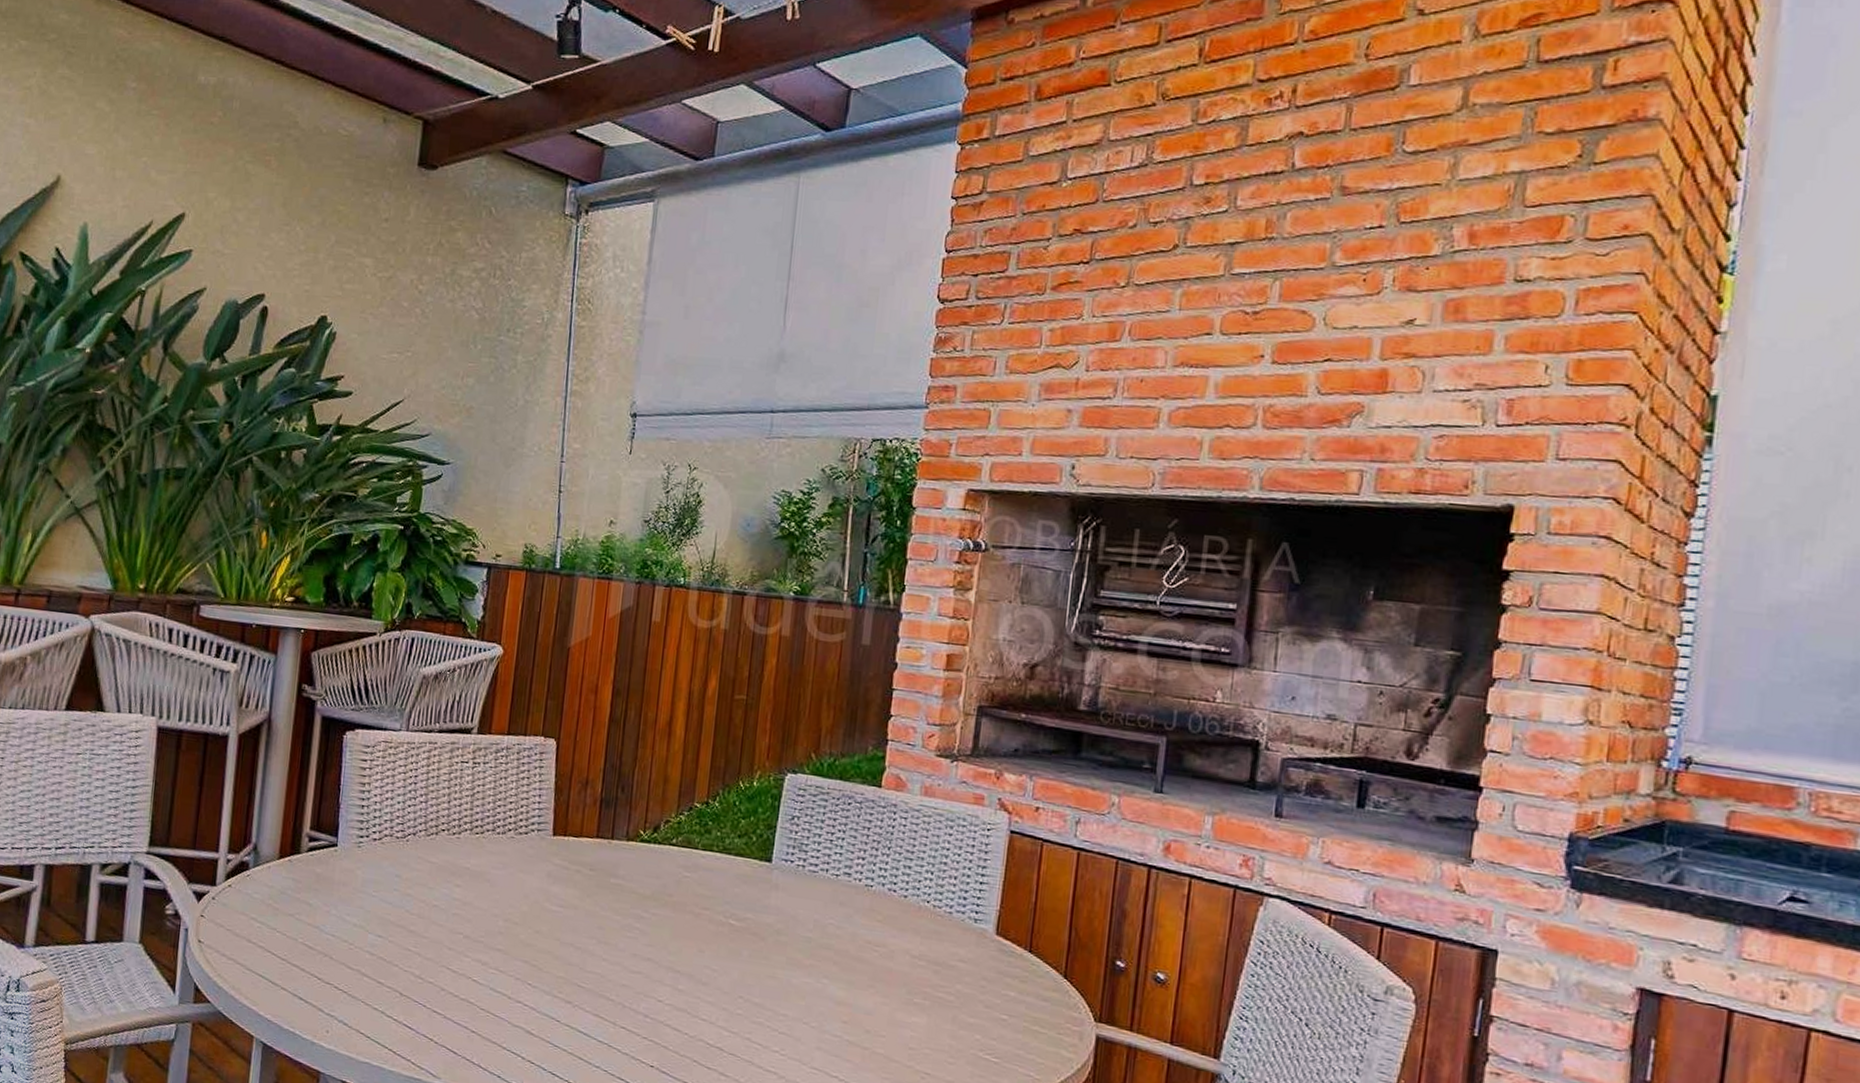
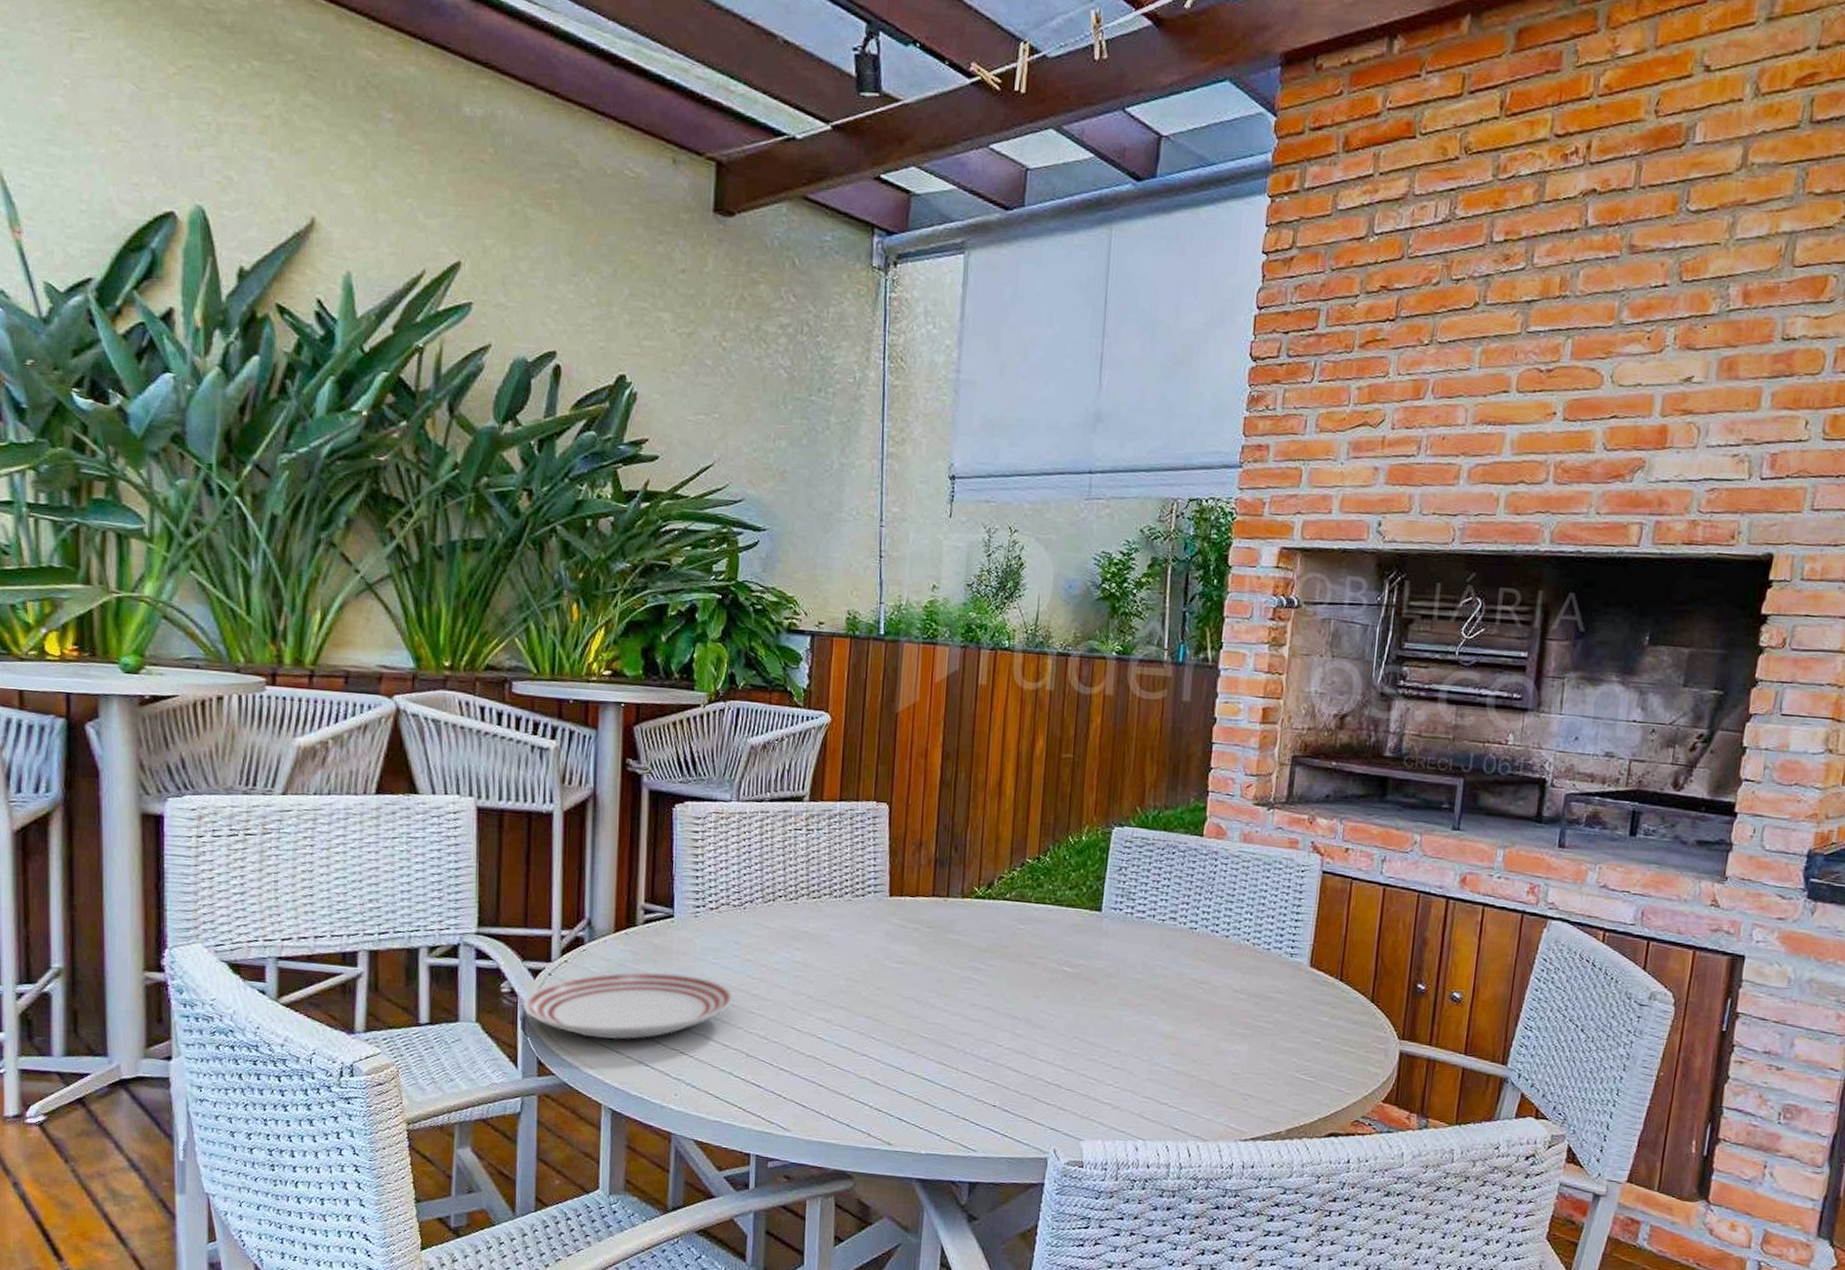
dinner plate: none [184,899,392,970] -> present [521,971,735,1040]

